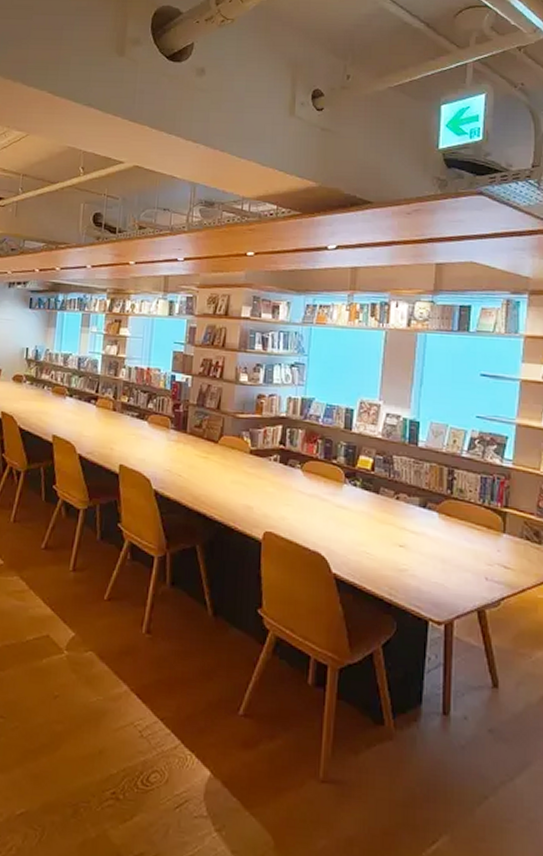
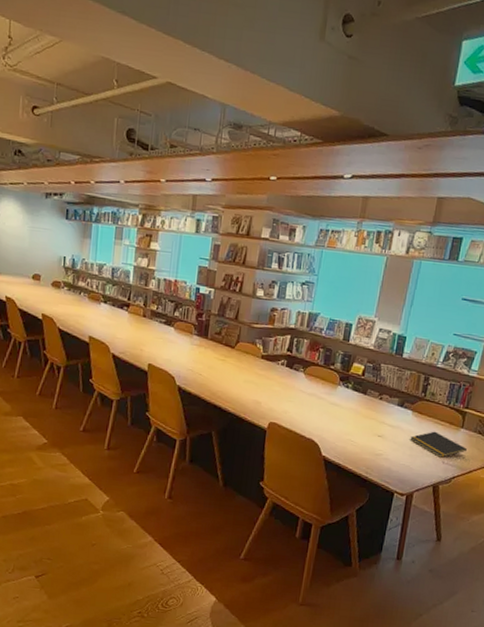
notepad: none [440,538,514,572] -> present [410,431,467,458]

